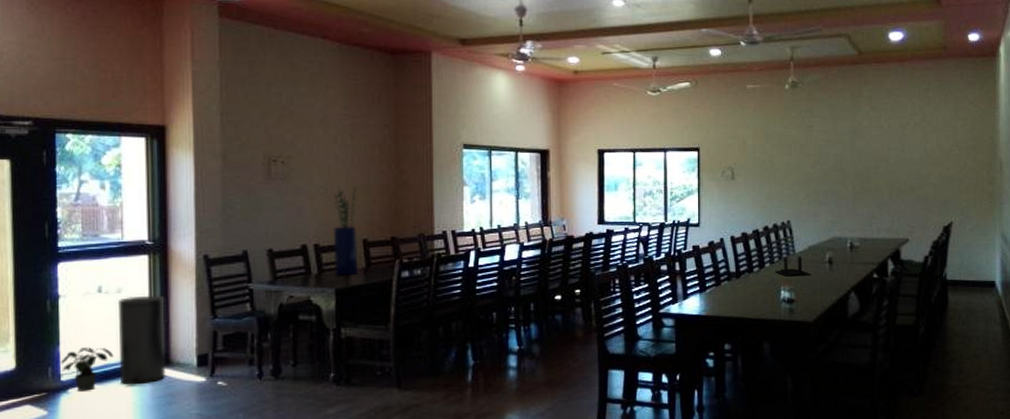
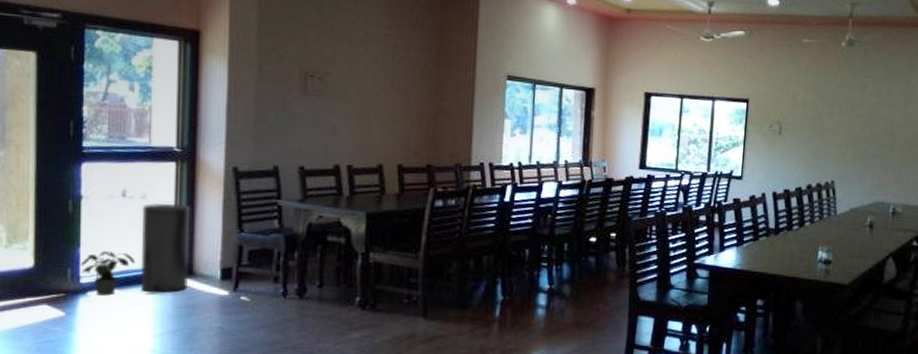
vase: present [333,186,358,276] -> none [366,109,395,200]
napkin holder: present [776,256,812,276] -> none [815,217,851,238]

